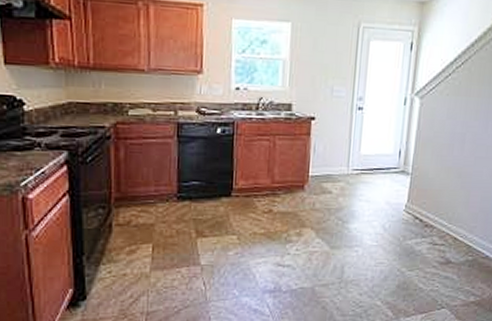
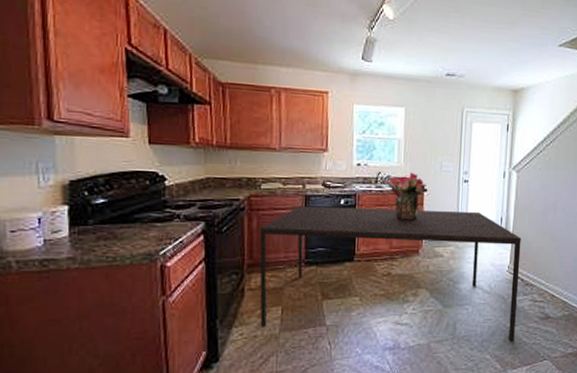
dining table: none [127,134,422,288] -> present [259,205,521,342]
bouquet: none [270,98,314,152] -> present [387,172,426,220]

